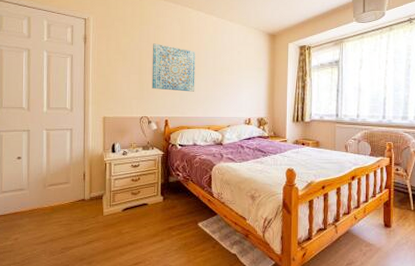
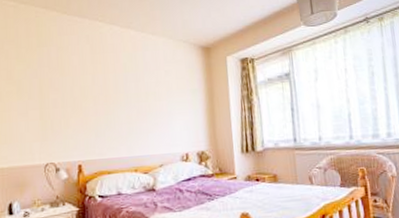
wall art: present [152,43,195,92] -> none [55,68,114,127]

